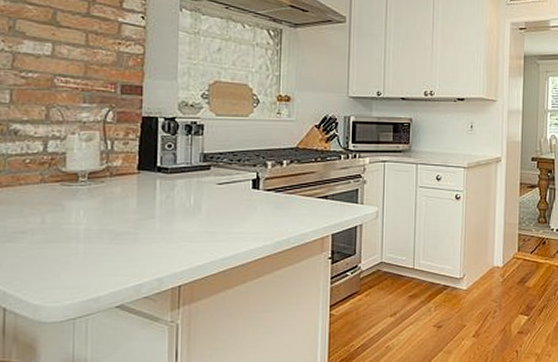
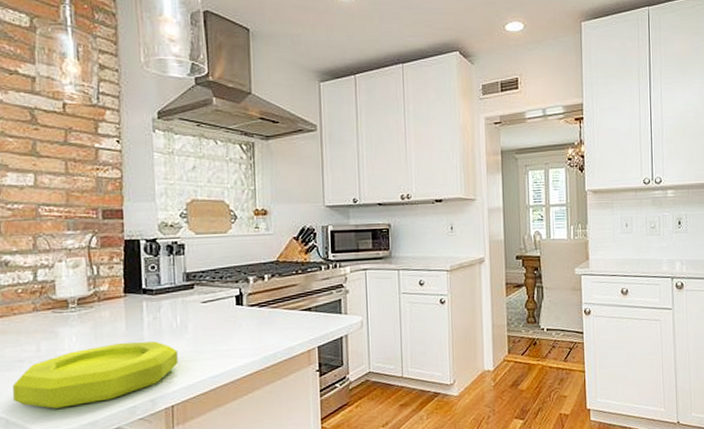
bowl: none [11,220,189,283] -> present [12,341,178,409]

